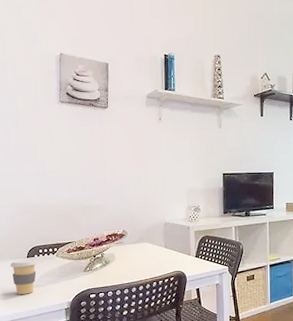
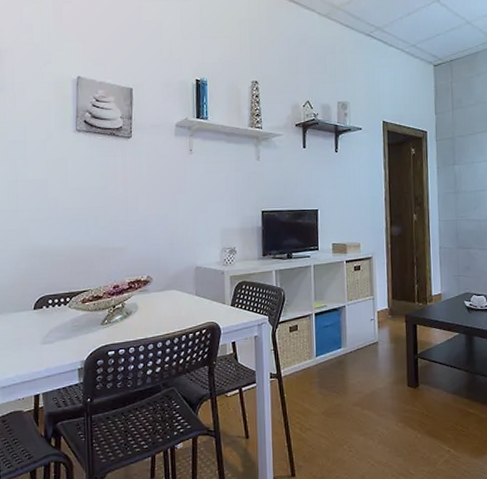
coffee cup: present [10,258,38,294] -> none [13,310,47,353]

